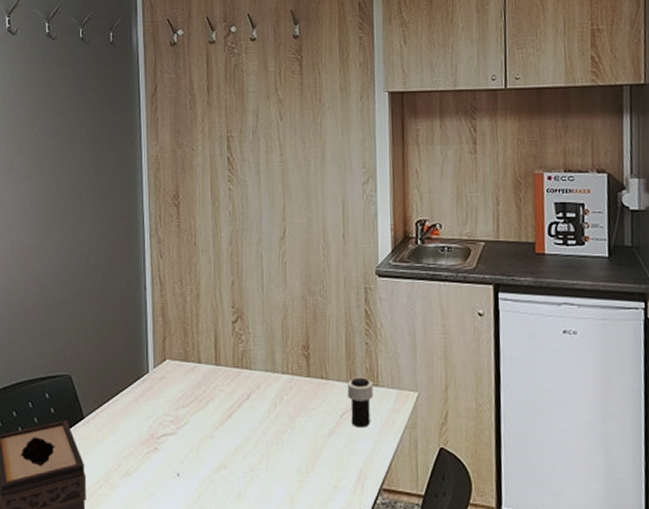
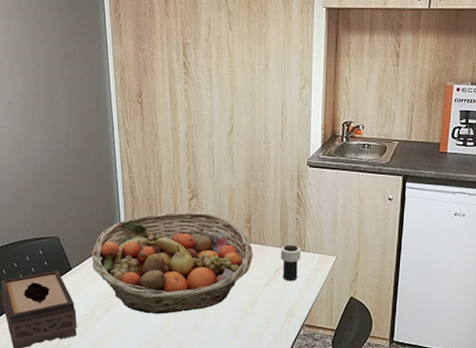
fruit basket: none [111,338,313,478] -> present [92,212,253,314]

